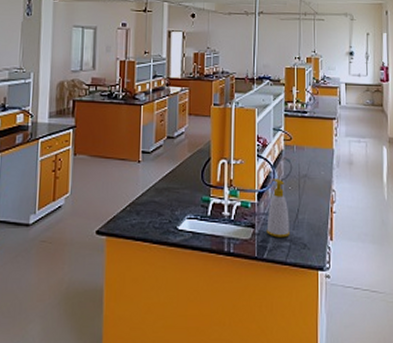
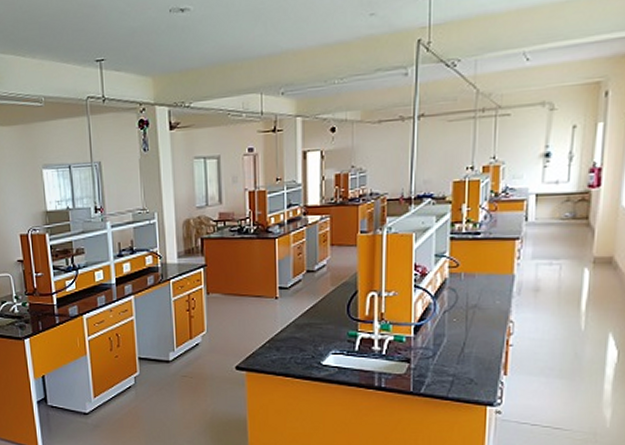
soap bottle: present [266,178,290,238] -> none [424,310,453,372]

